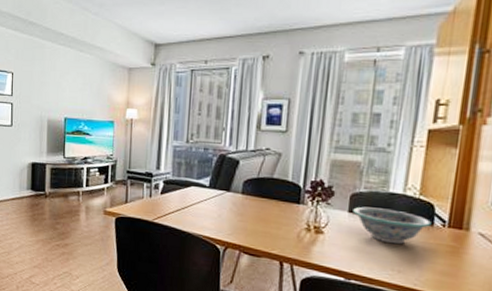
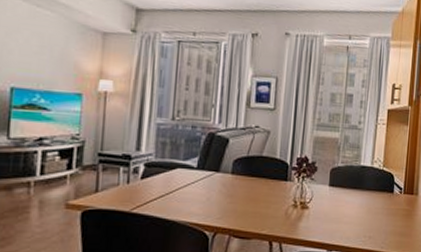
decorative bowl: present [353,206,432,245] -> none [333,180,393,213]

